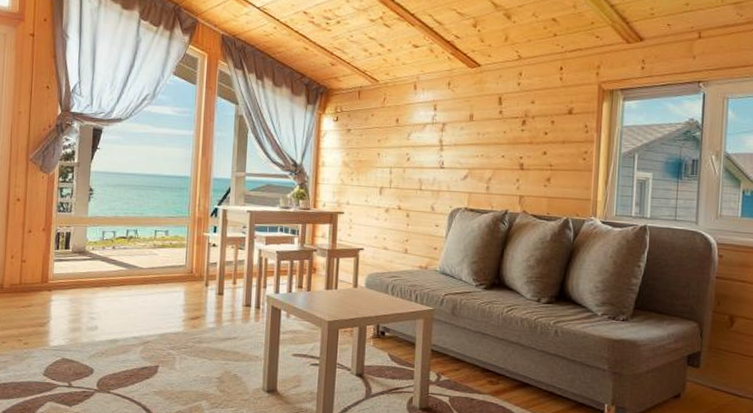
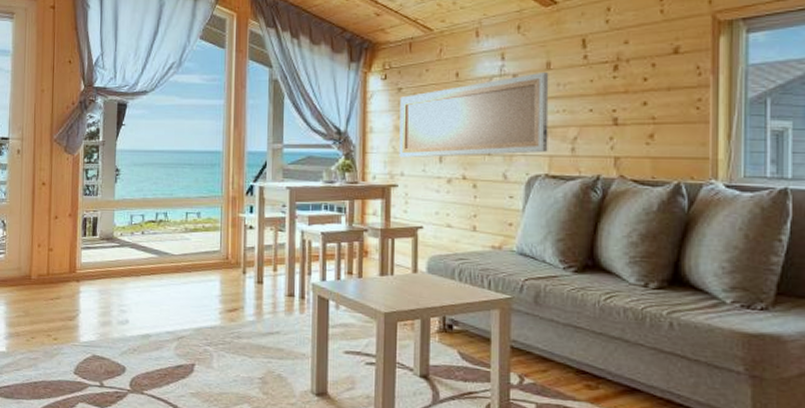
wall art: none [346,122,472,190] -> present [399,71,549,158]

